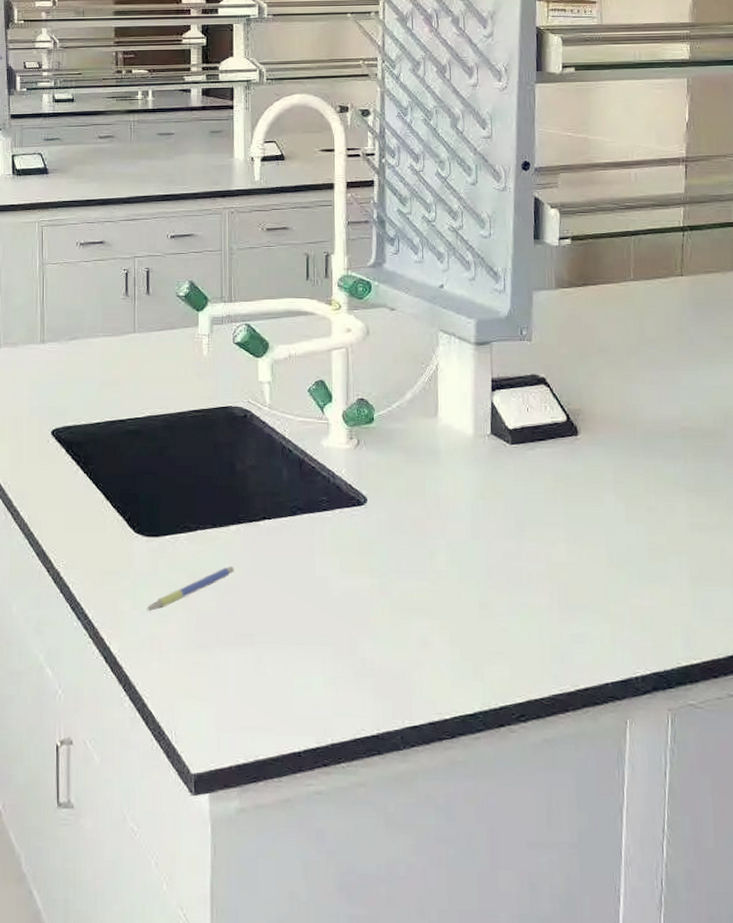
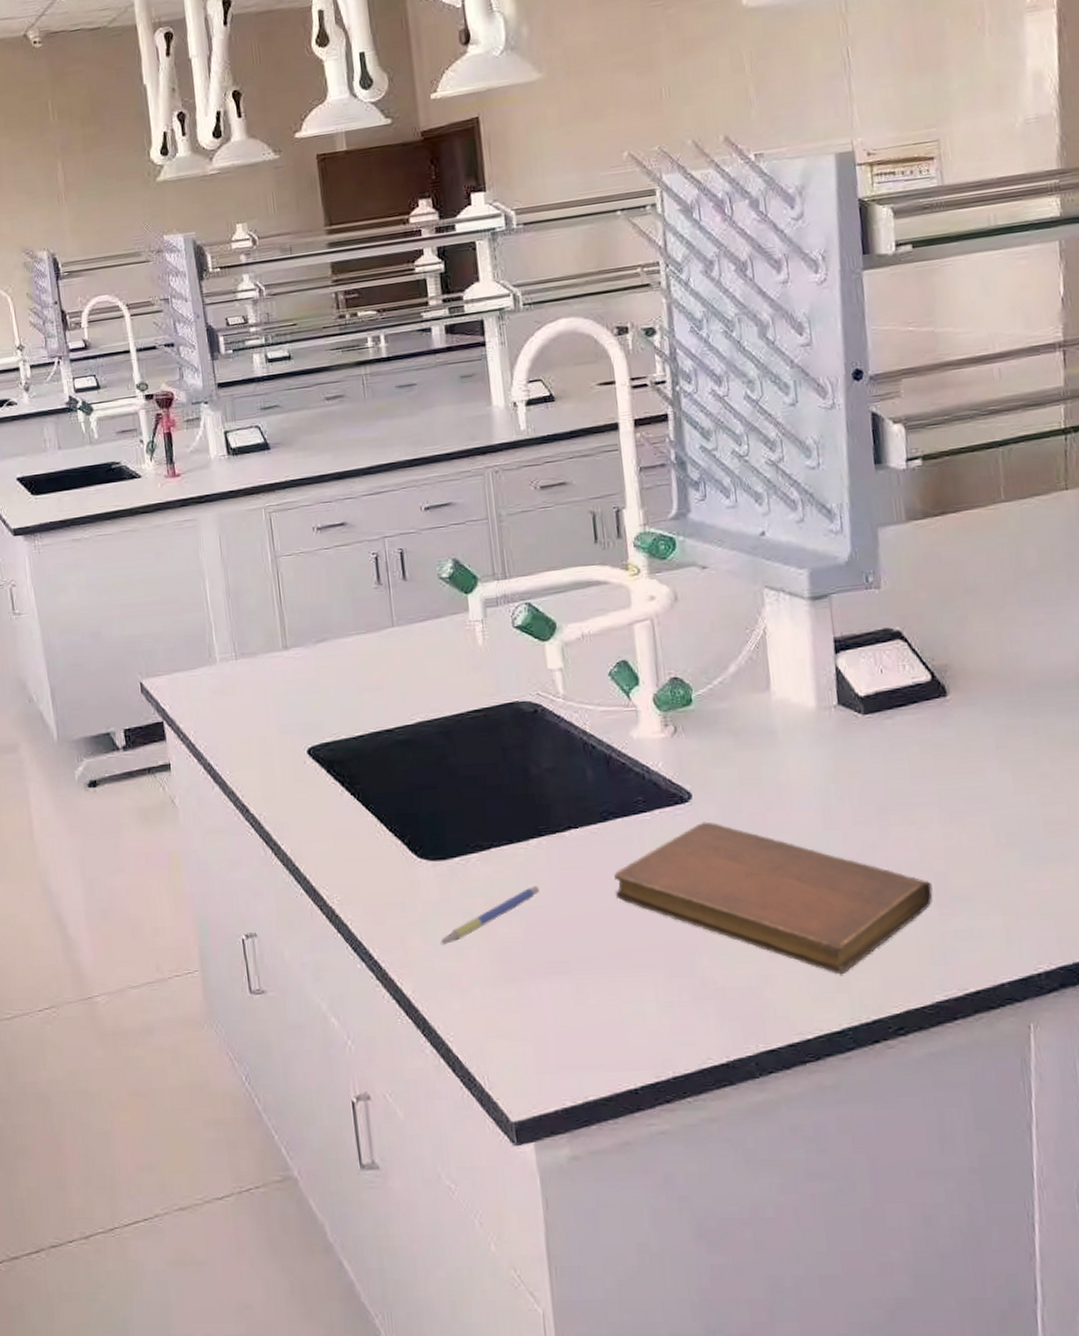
notebook: none [297,523,556,665] -> present [614,821,933,975]

